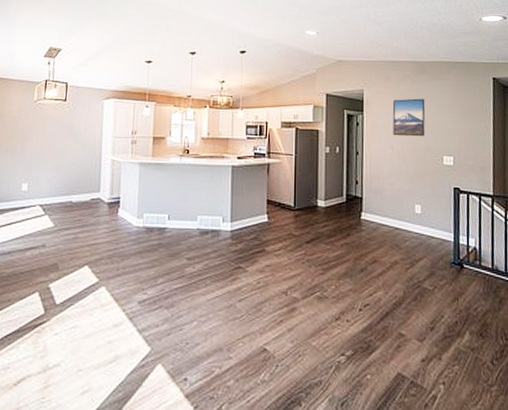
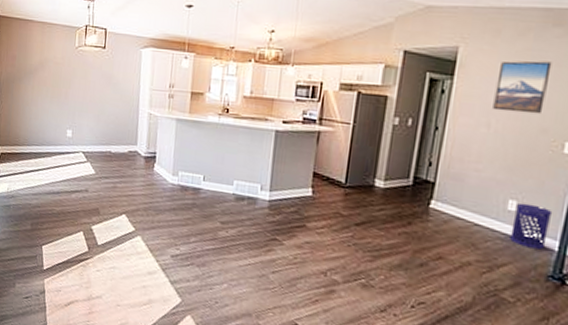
waste bin: none [420,206,446,242] -> present [510,203,553,250]

